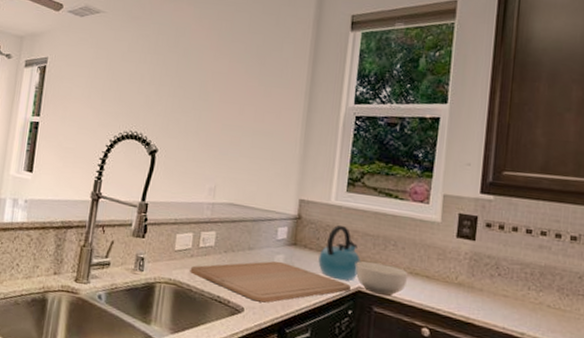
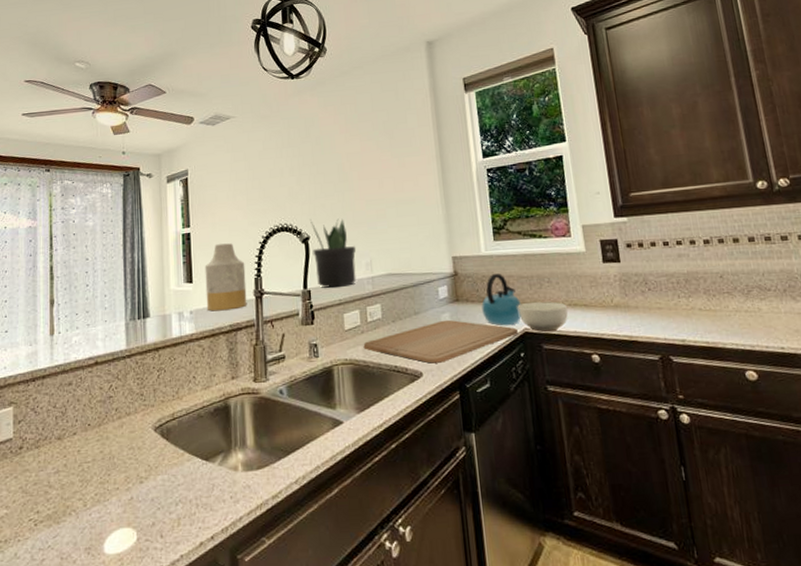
vase: none [42,138,88,208] -> present [205,243,247,312]
planter: none [156,132,203,207] -> present [310,218,357,288]

